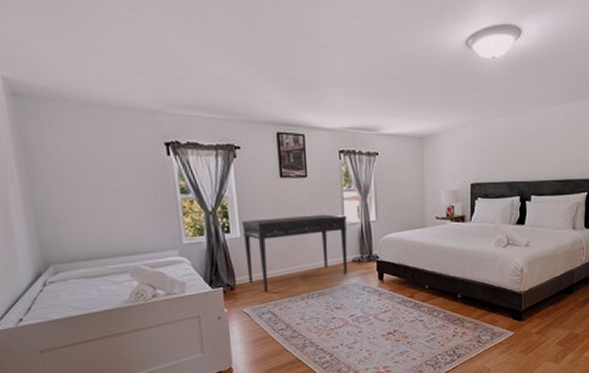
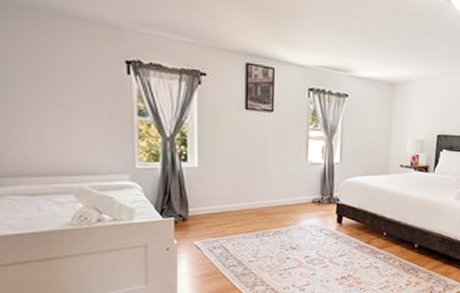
desk: present [241,214,348,291] -> none [200,150,311,225]

